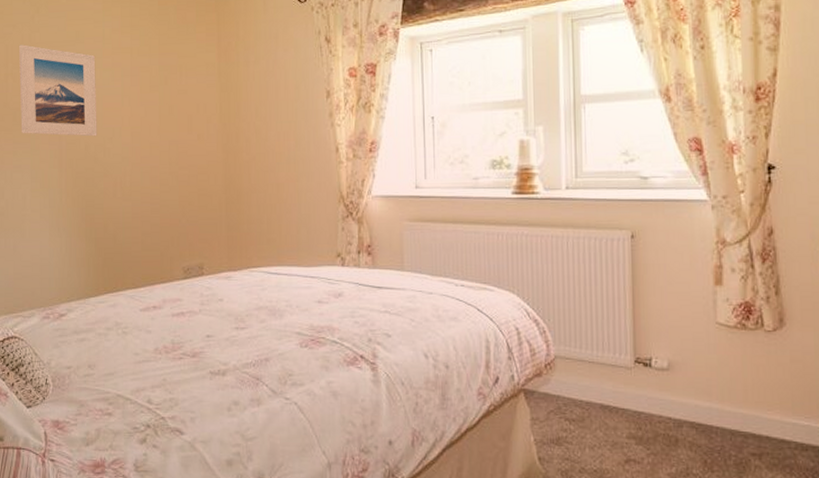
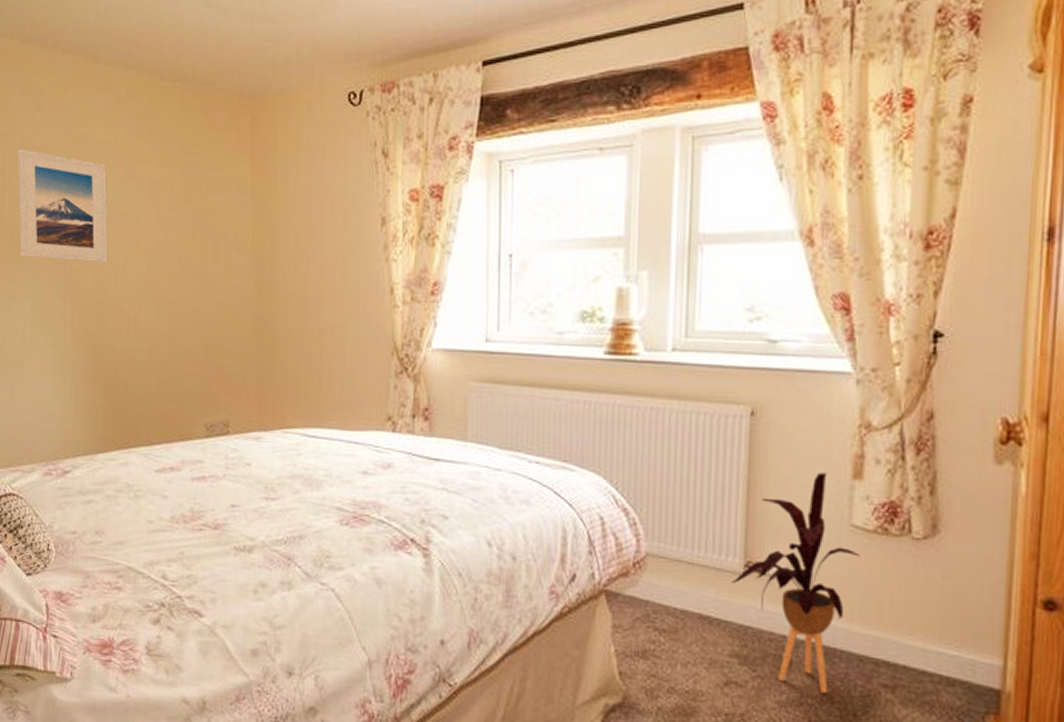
house plant: none [625,282,726,464] -> present [731,472,860,693]

